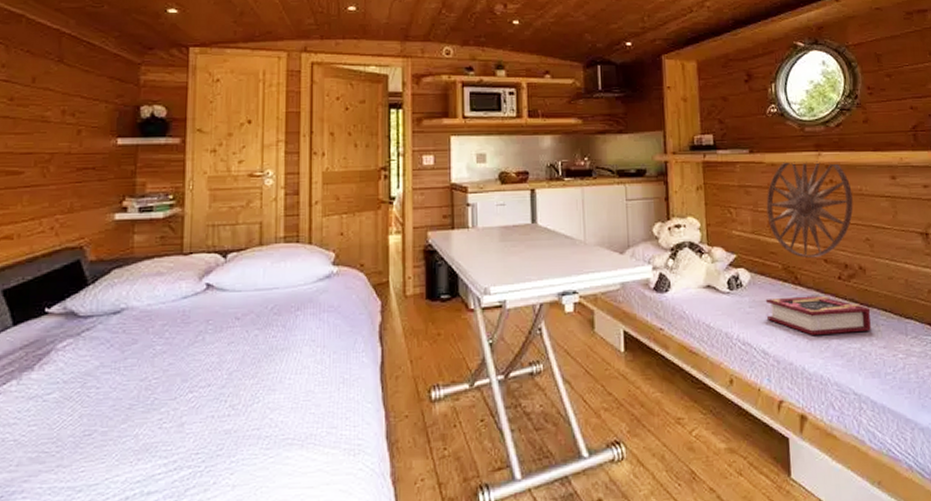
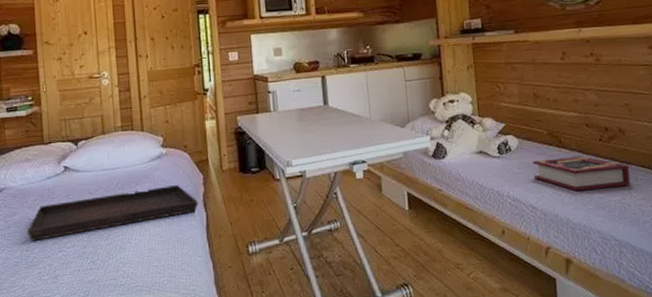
serving tray: none [150,312,372,377] -> present [27,185,198,241]
wall art: present [766,160,854,258] -> none [531,36,613,124]

